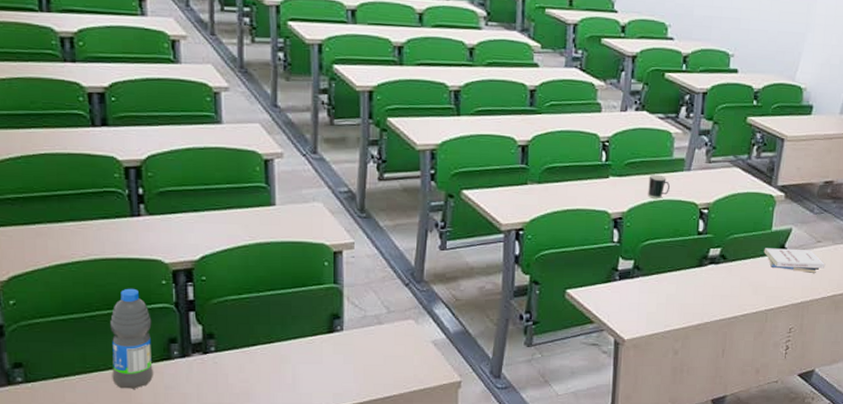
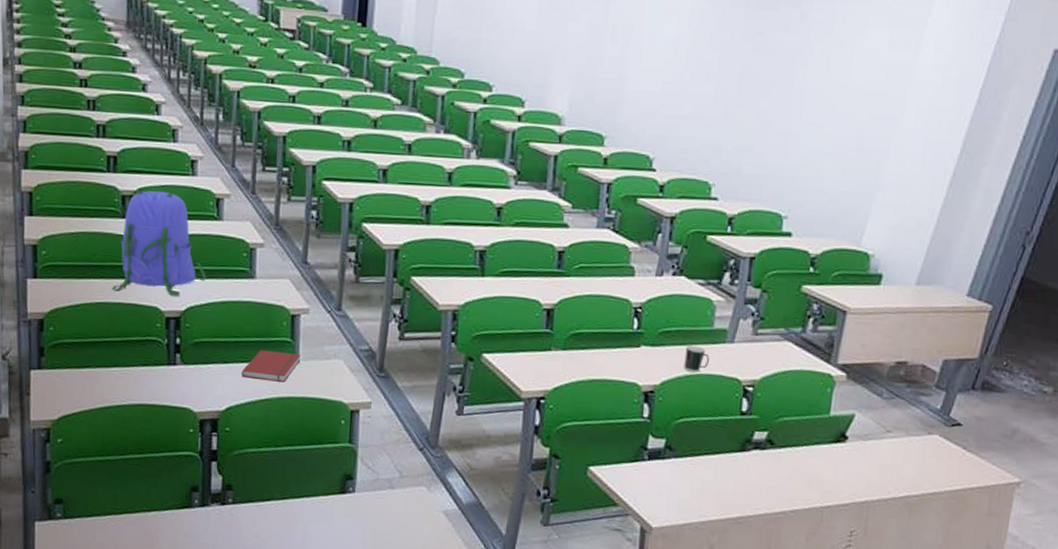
backpack: none [58,30,168,144] -> present [112,189,207,296]
water bottle: present [110,288,154,389] -> none [138,434,178,534]
book: none [214,196,277,228] -> present [241,350,300,382]
books: present [763,248,826,273] -> none [819,435,897,468]

